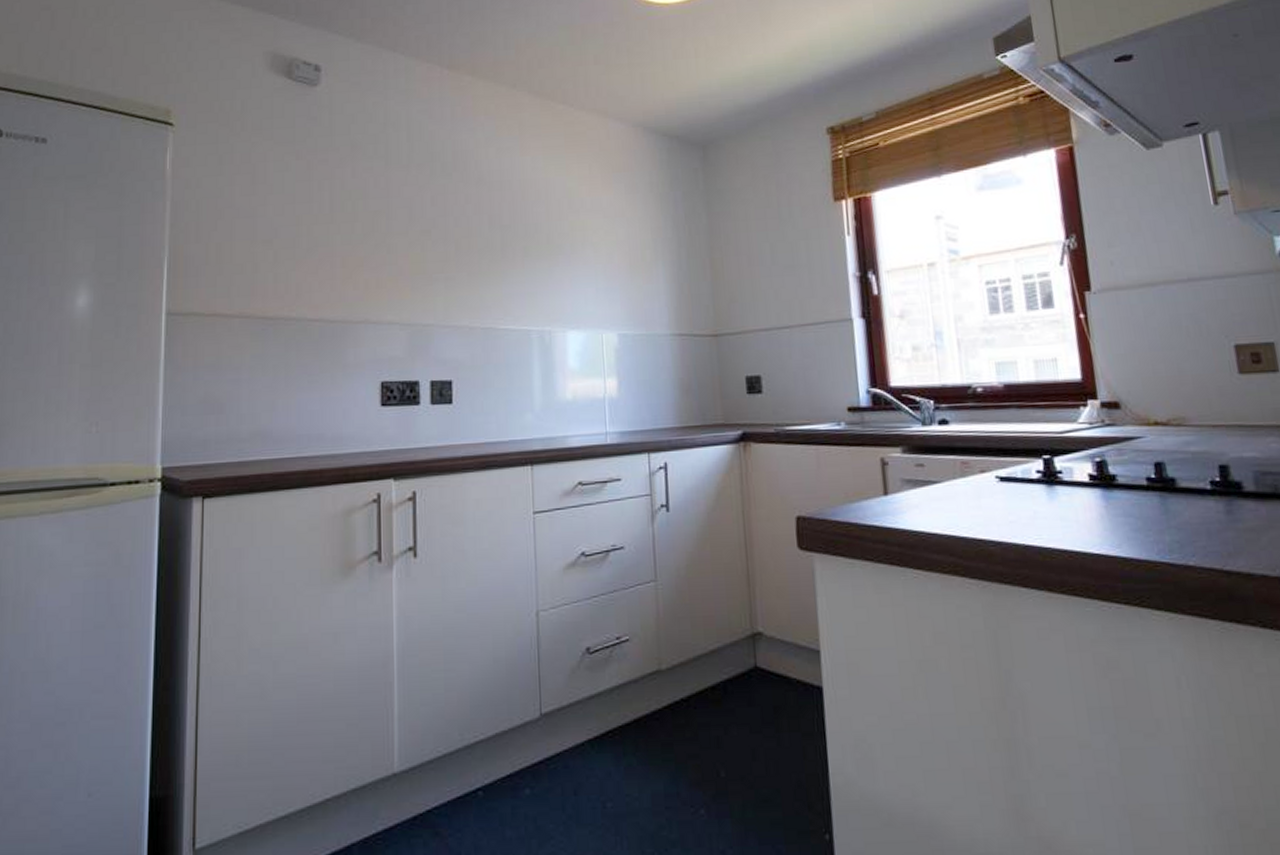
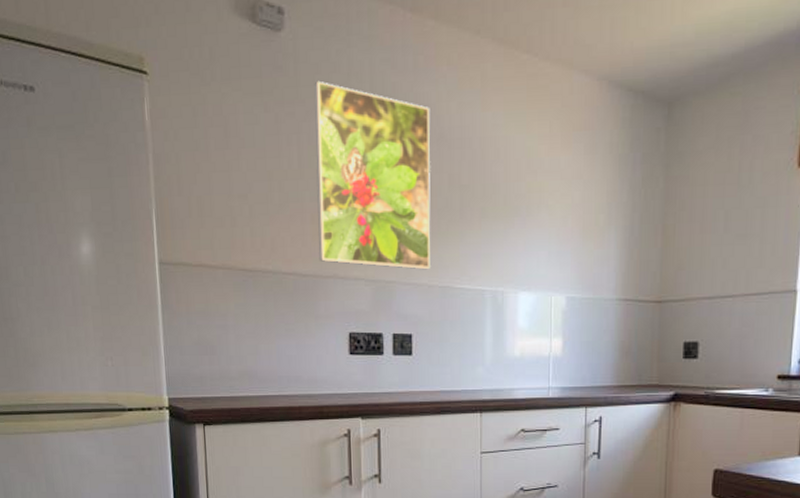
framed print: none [348,130,471,312] -> present [314,80,431,270]

